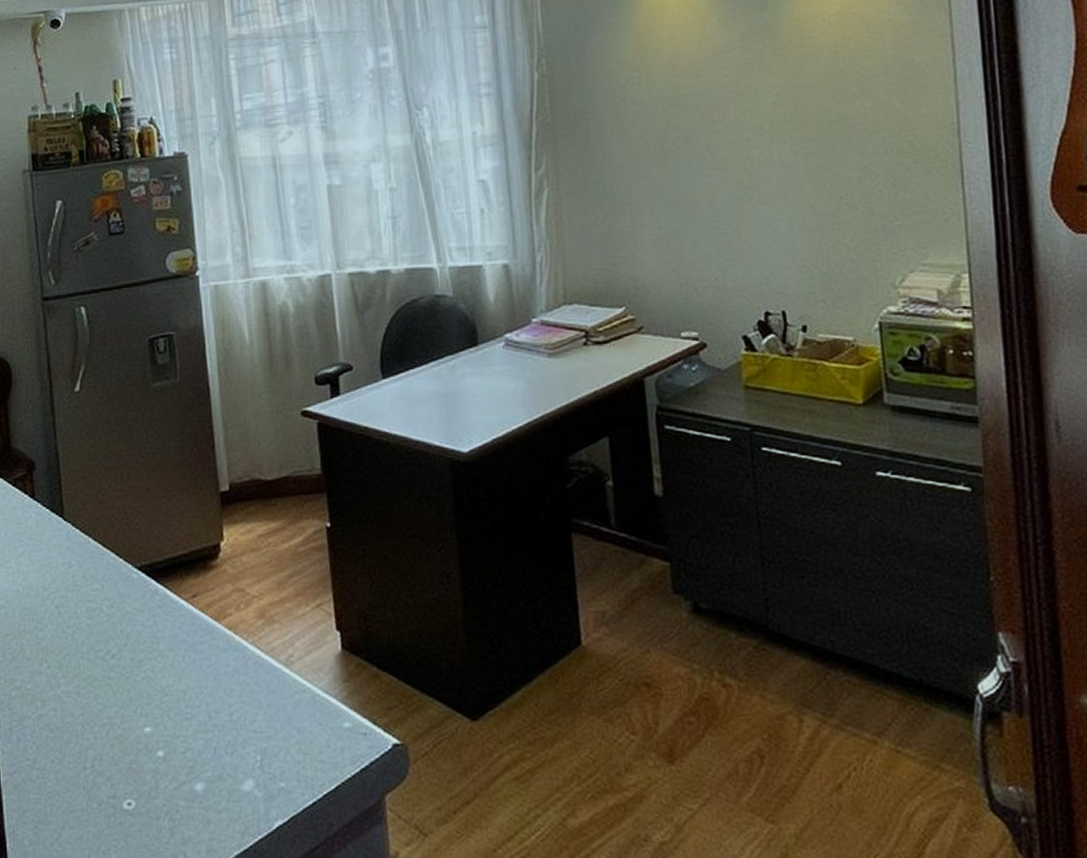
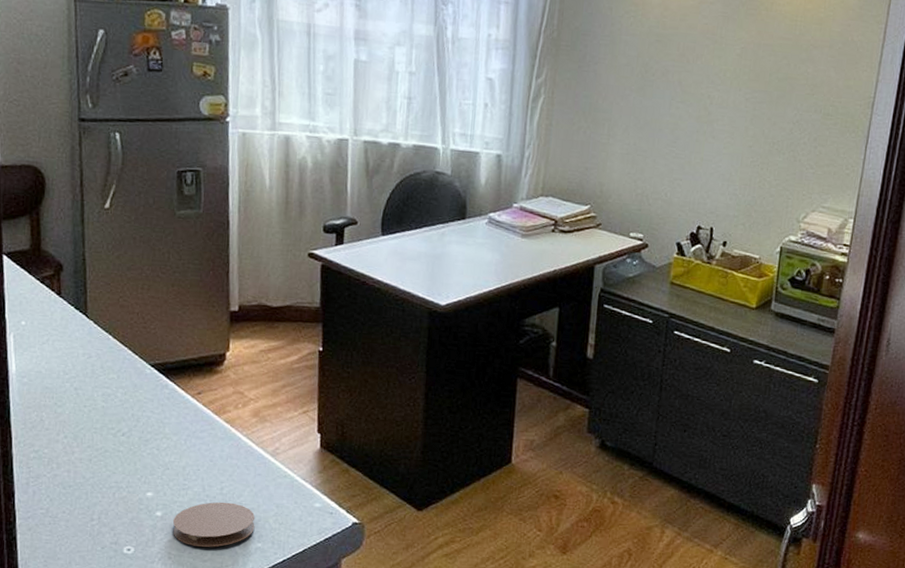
coaster: none [177,731,275,793] -> present [172,501,256,547]

